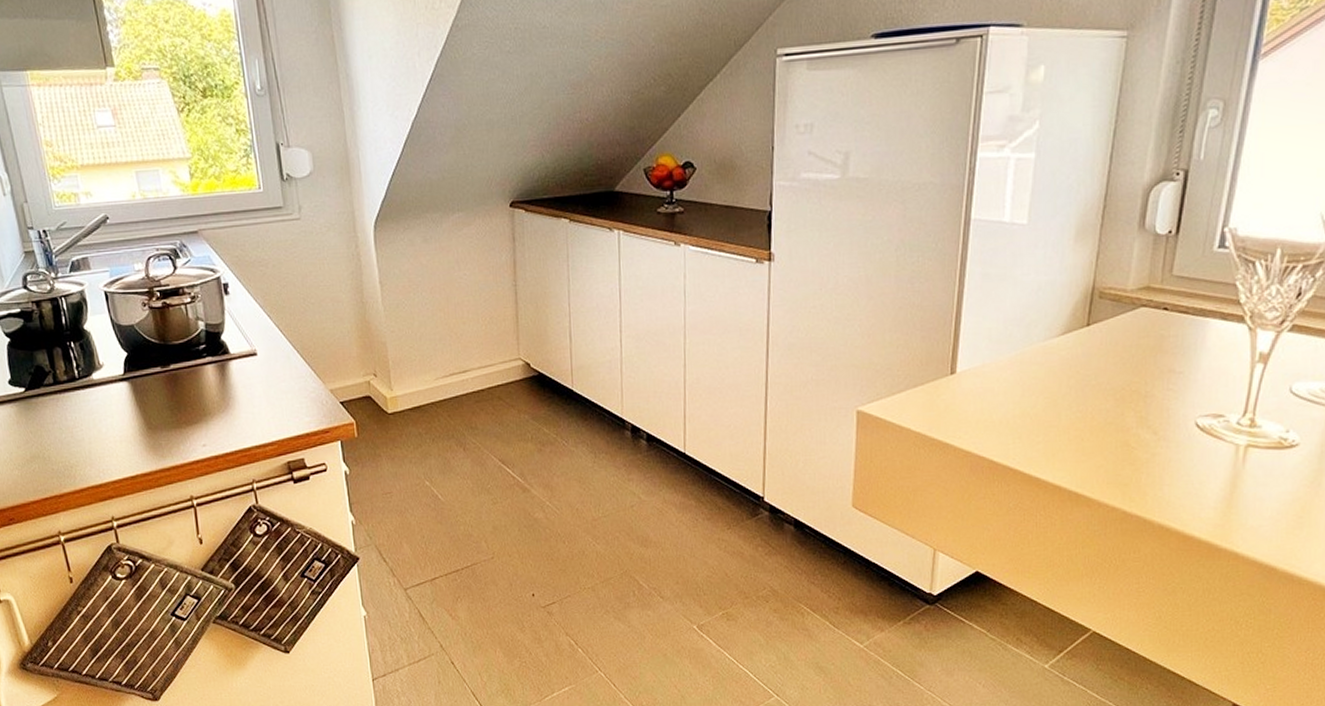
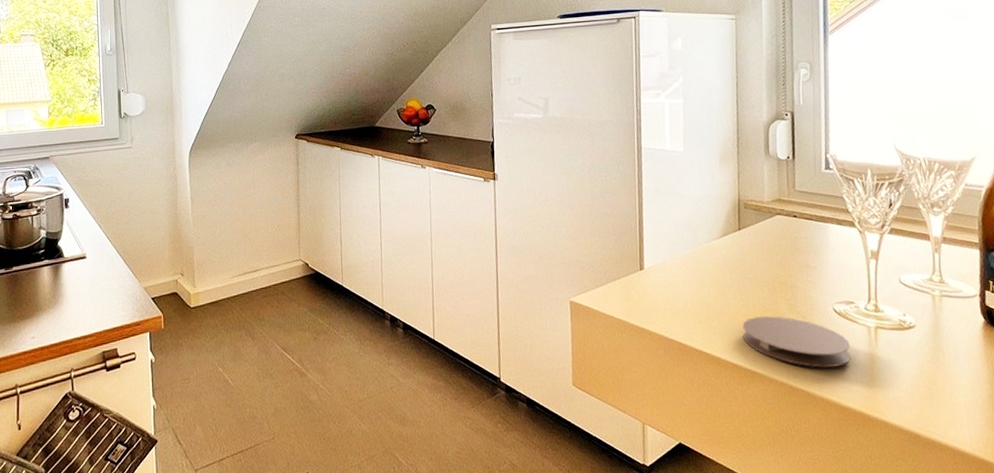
coaster: none [1072,431,1210,491] -> present [742,316,851,368]

